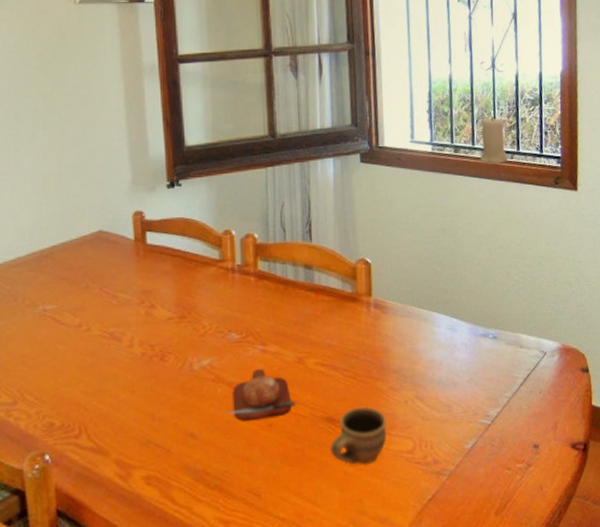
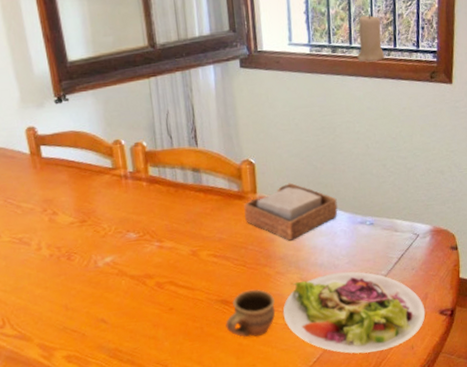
bread: present [225,368,295,421] -> none [130,262,193,307]
napkin holder: none [357,286,458,352] -> present [244,182,338,241]
salad plate: none [395,391,555,492] -> present [282,271,426,354]

